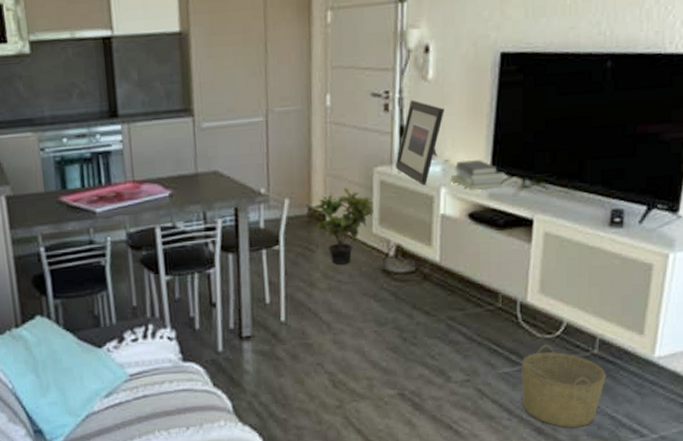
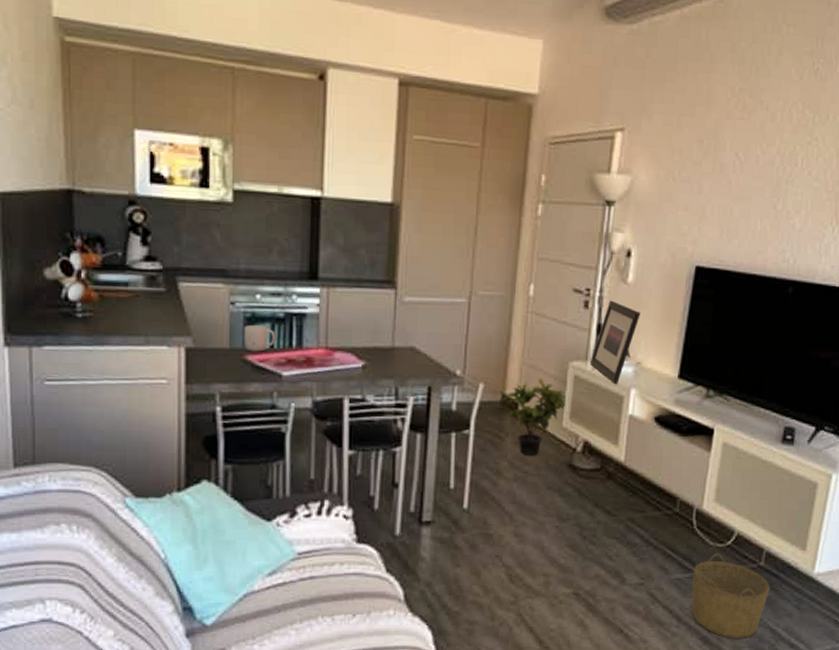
mug: none [55,167,86,193] -> present [243,325,276,352]
books: present [450,159,505,191] -> none [640,364,692,396]

